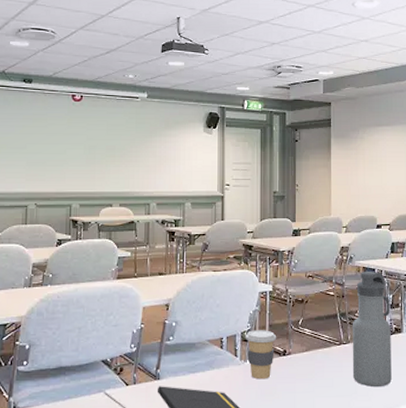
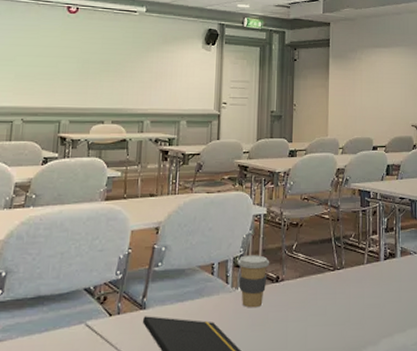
water bottle: present [352,270,392,387] -> none [346,193,385,314]

